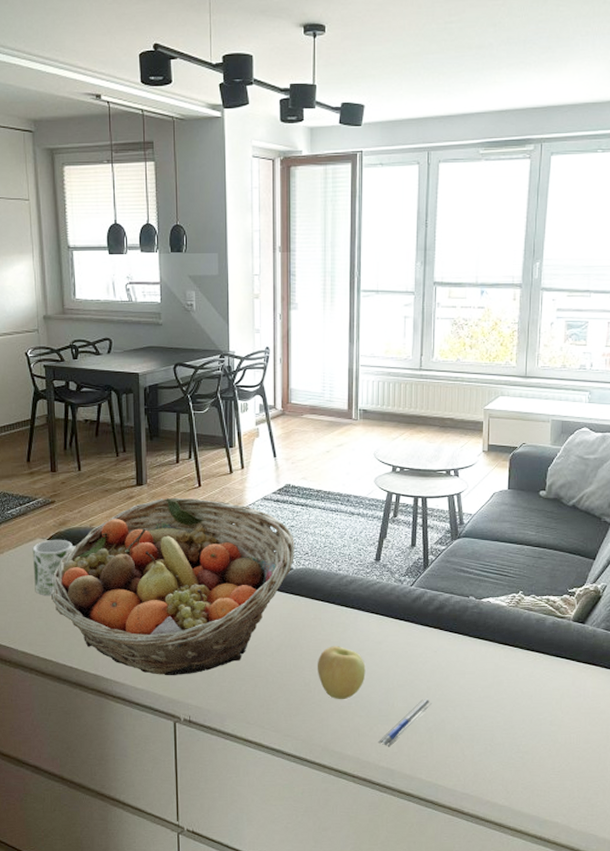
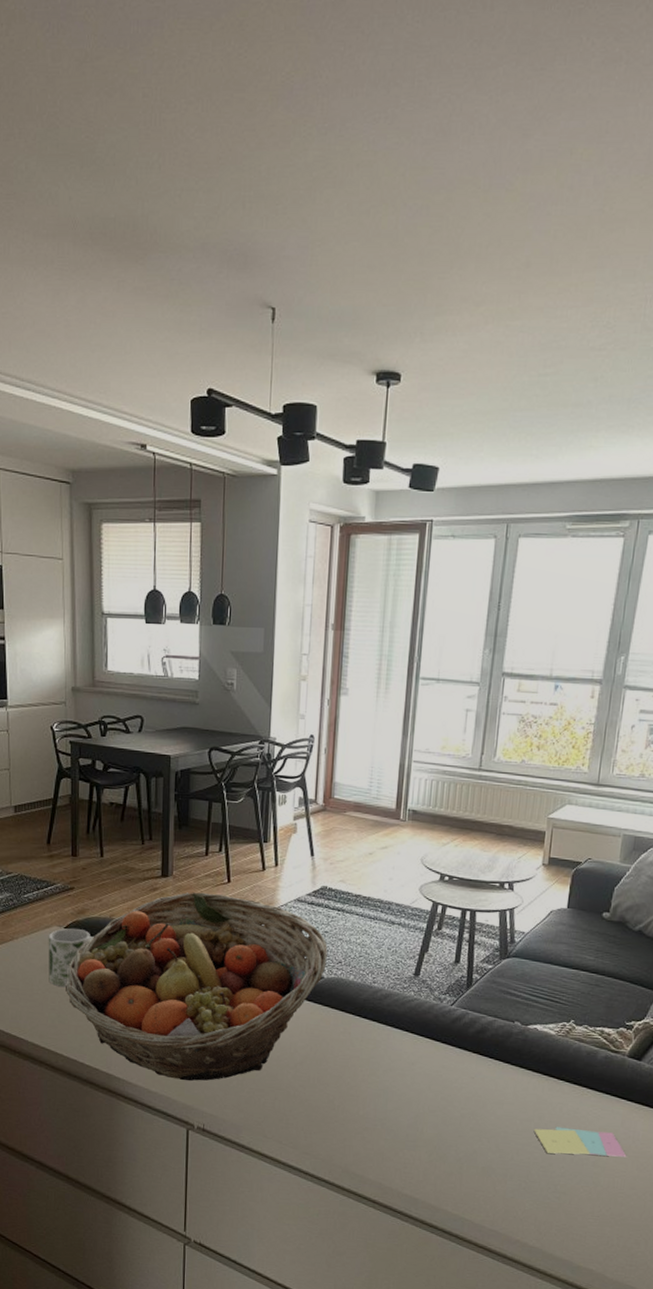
apple: present [317,646,366,700] -> none [342,1063,396,1121]
pen: present [378,698,431,746] -> none [403,1127,464,1174]
sticky notes: none [494,691,580,716] -> present [533,1126,627,1158]

